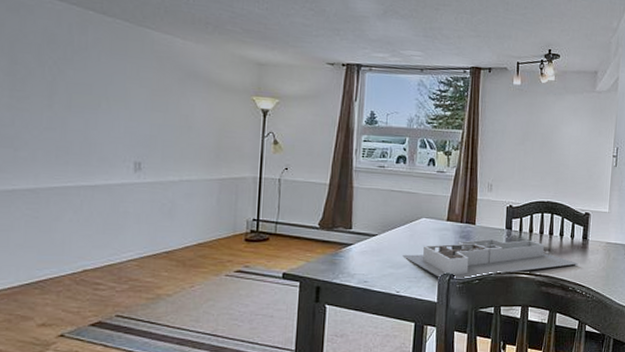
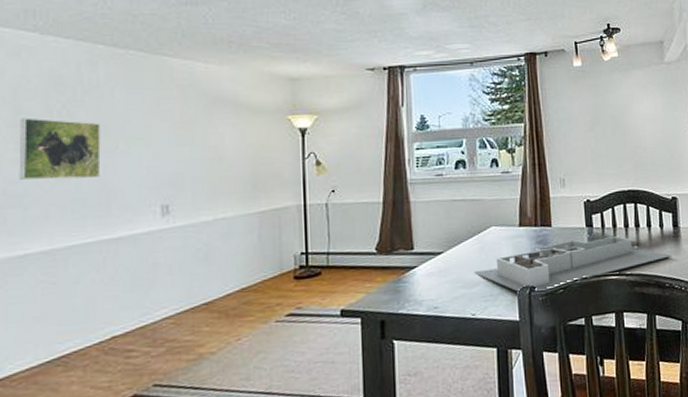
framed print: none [11,68,86,131] -> present [19,117,101,181]

